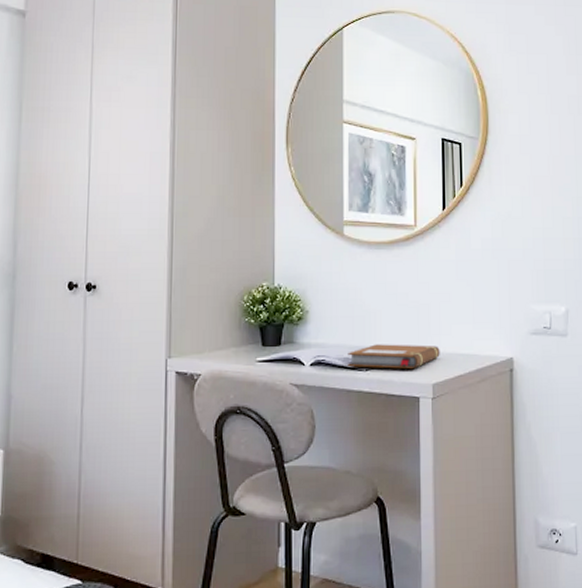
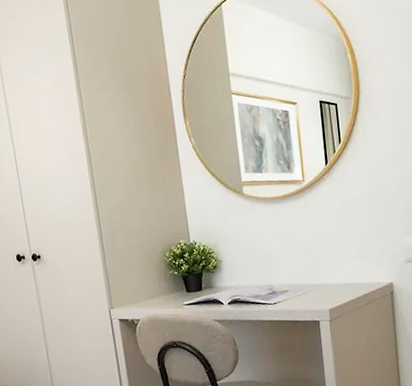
notebook: present [348,344,440,369] -> none [258,279,333,303]

